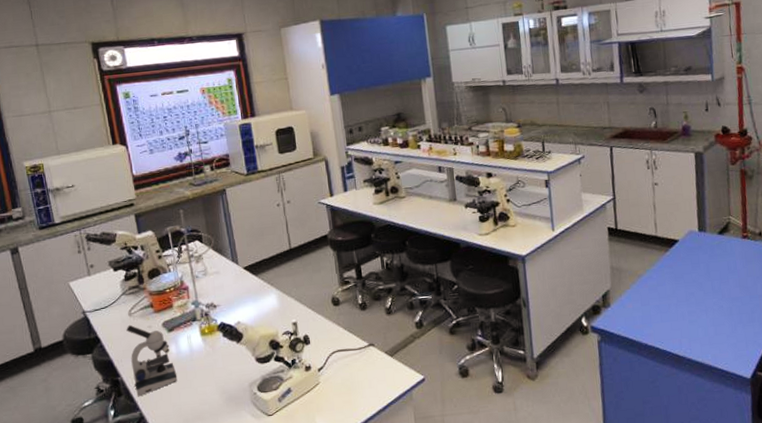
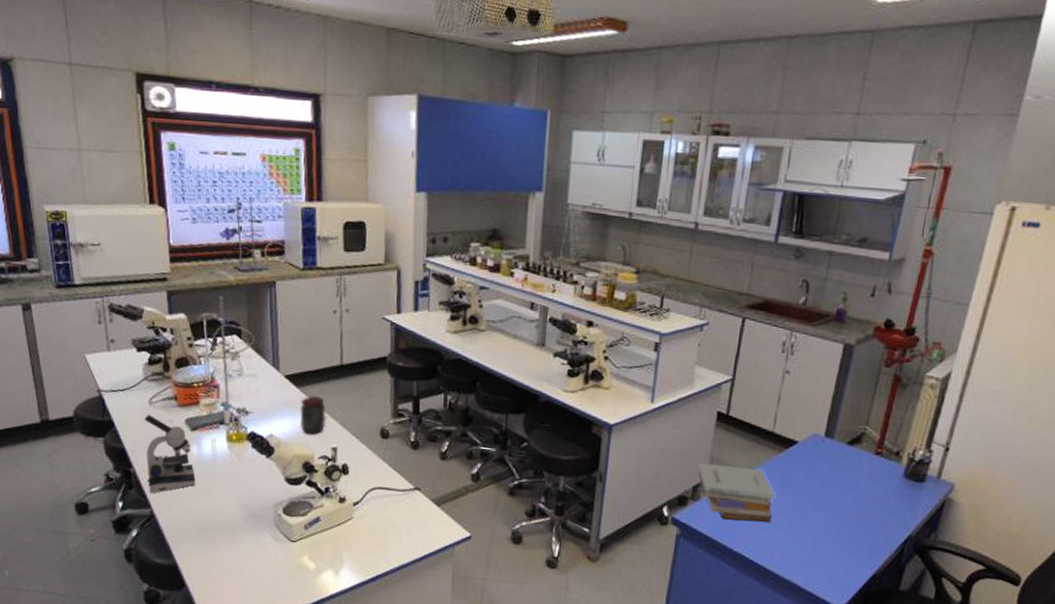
jar: none [260,279,285,315] -> present [300,395,327,435]
books: none [601,270,674,319] -> present [697,463,775,522]

